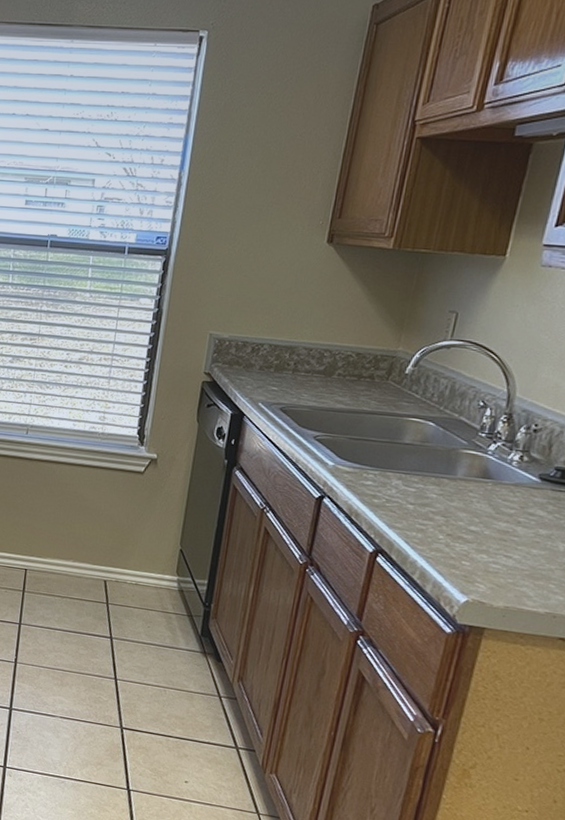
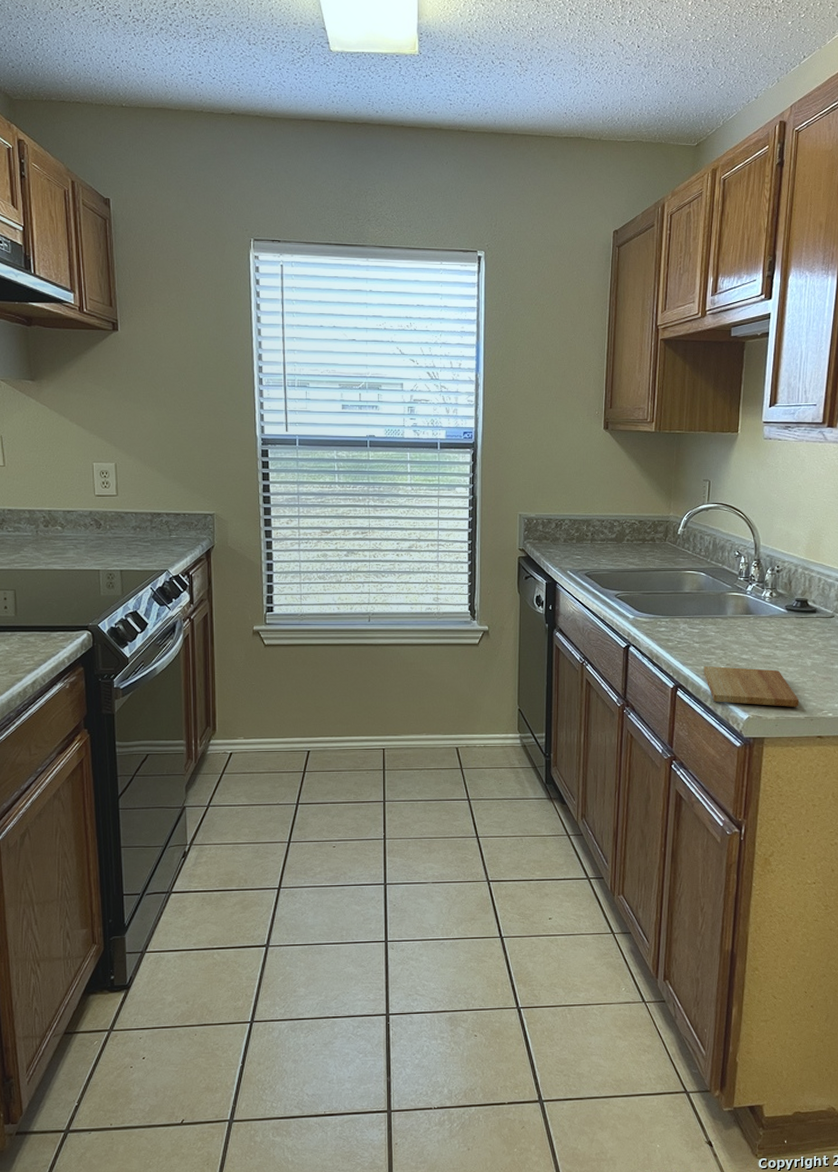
cutting board: none [414,533,541,599] -> present [703,666,799,707]

